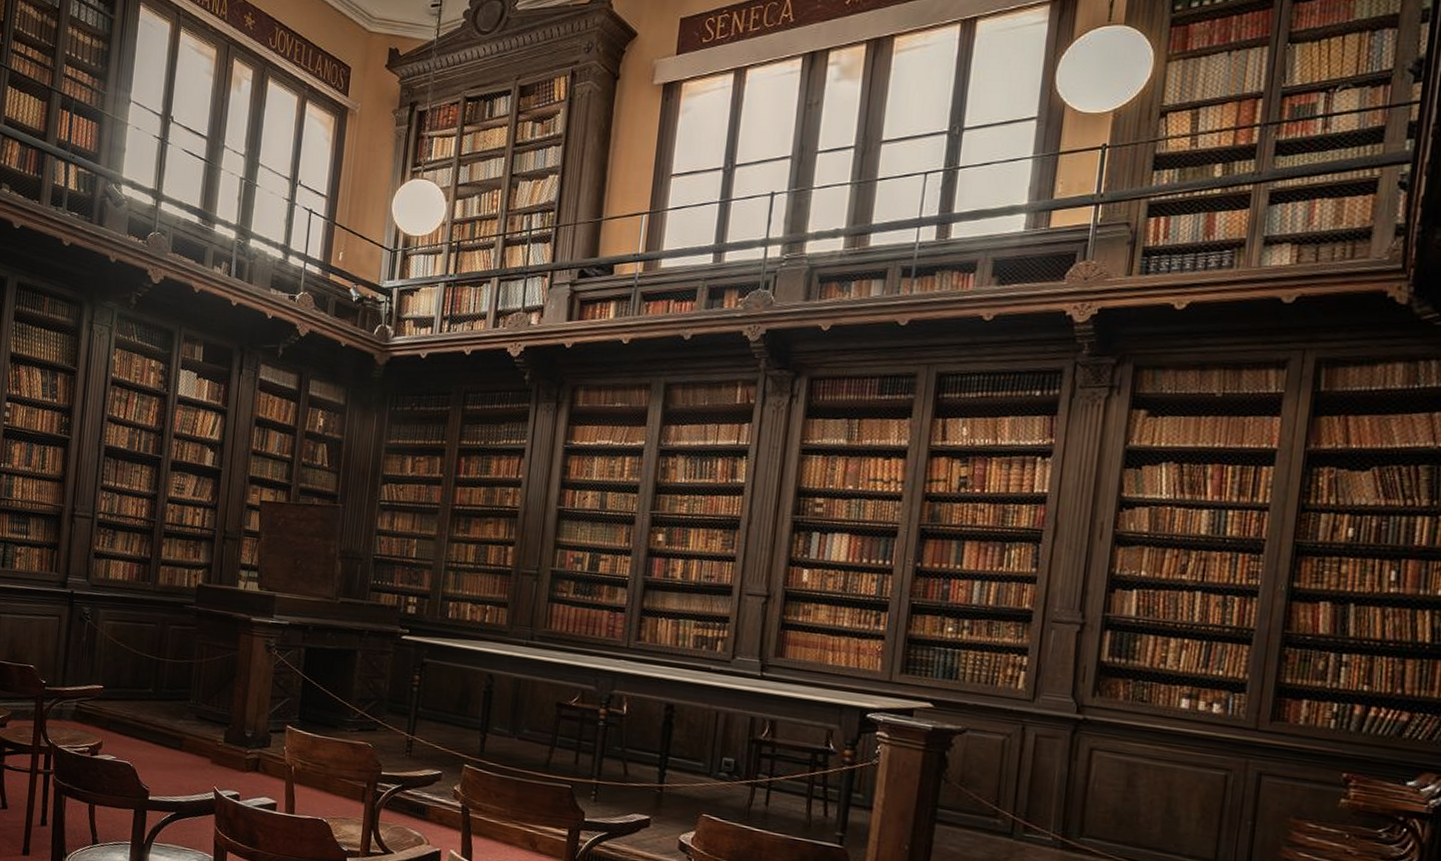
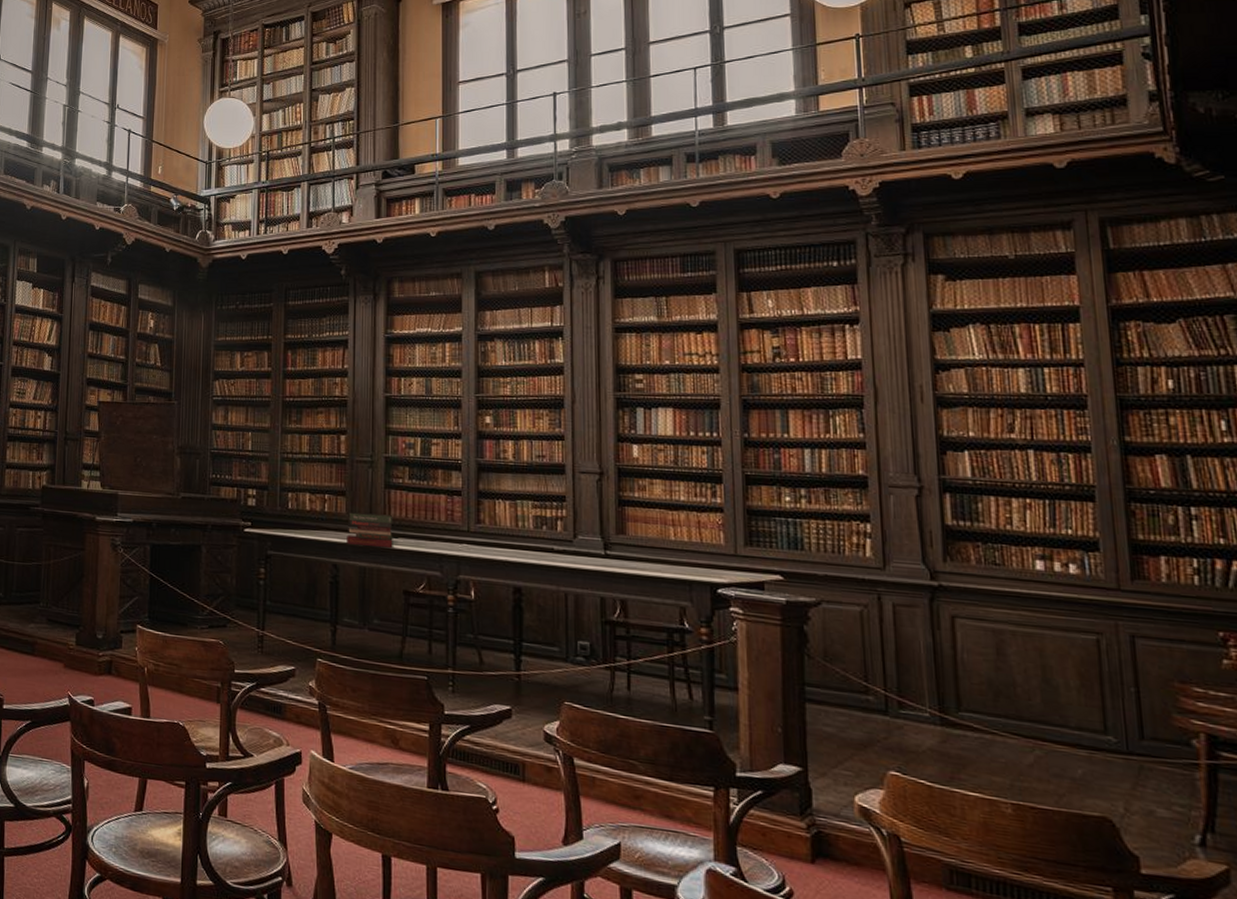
books: none [504,624,554,661] -> present [347,512,393,548]

